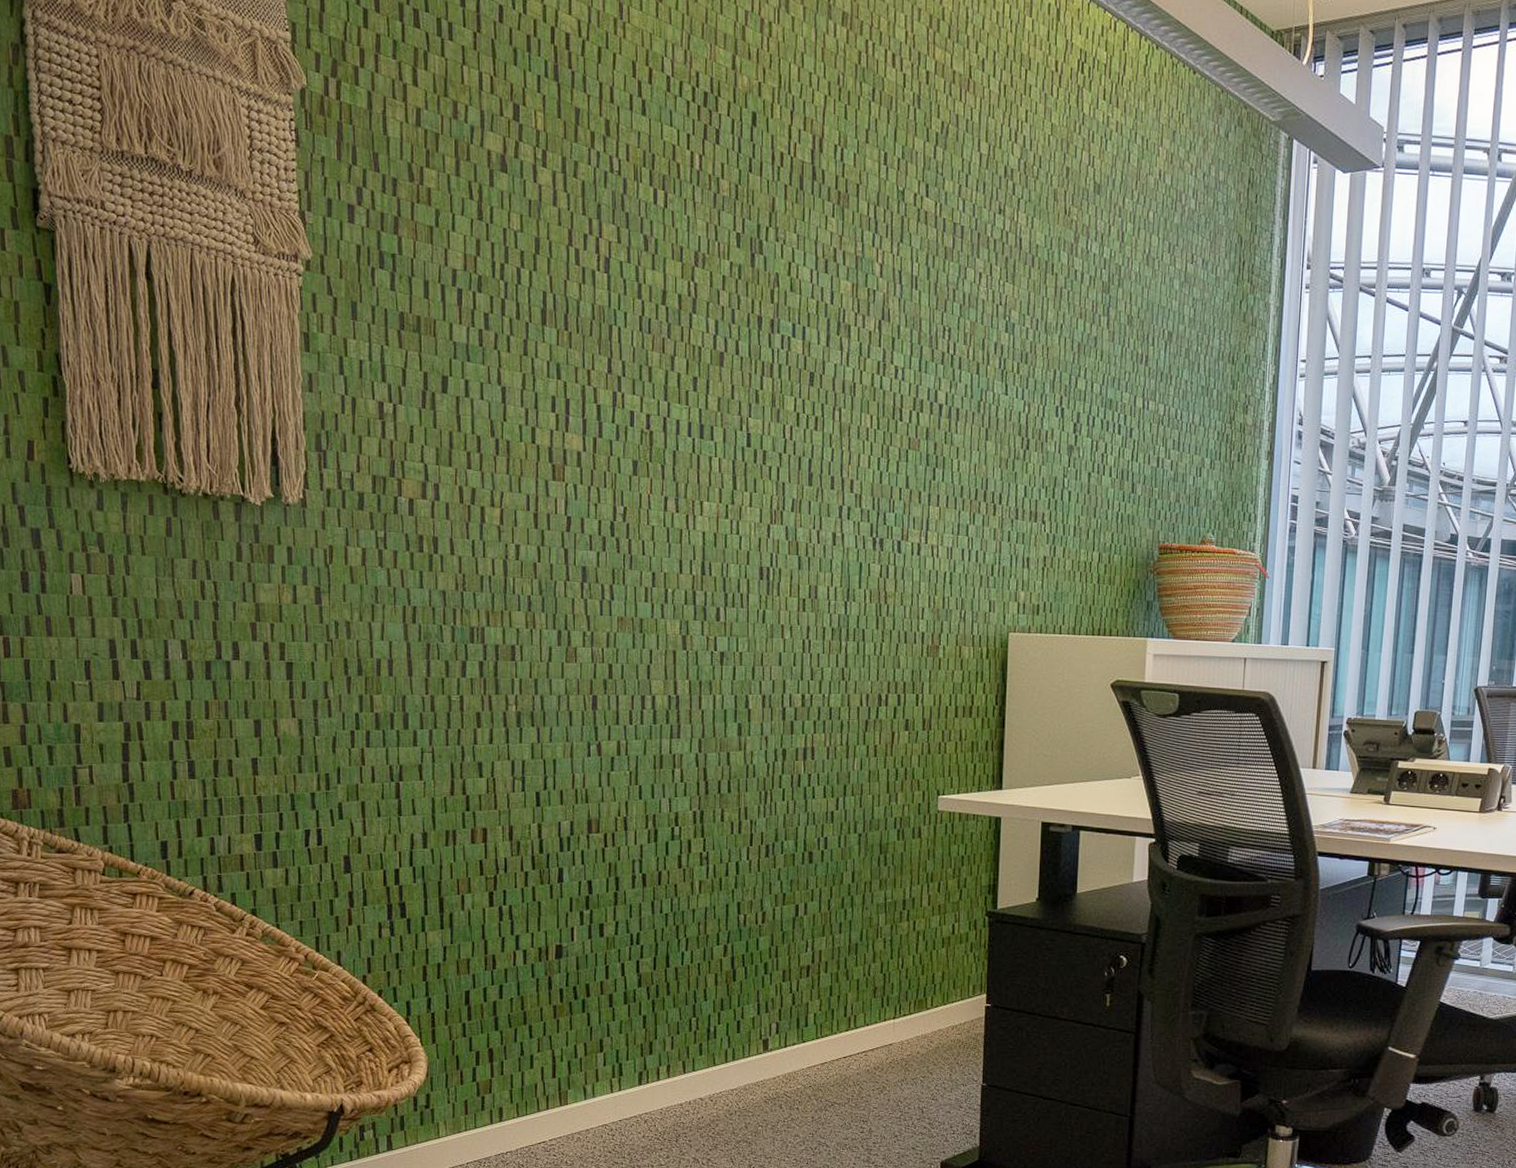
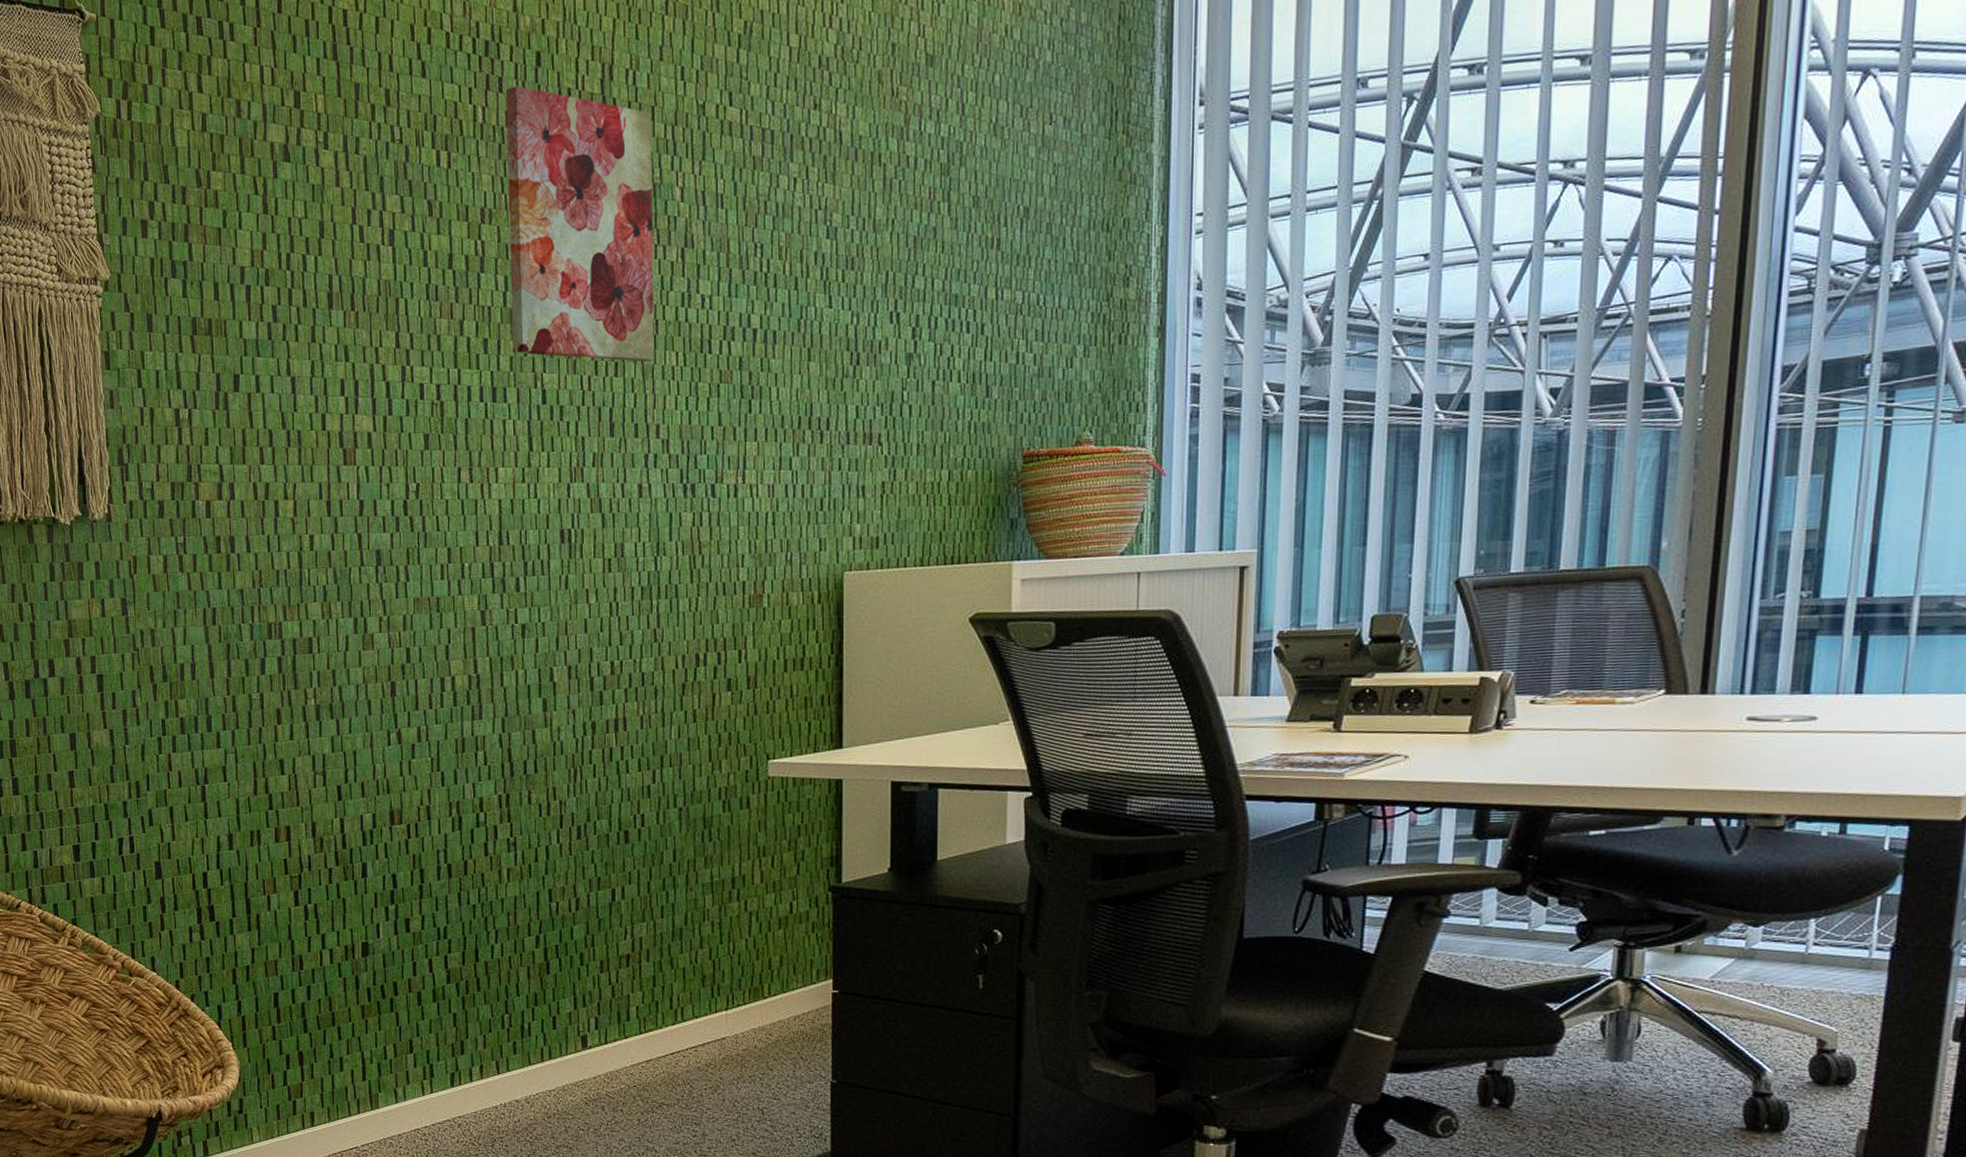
wall art: none [720,140,857,421] -> present [505,85,655,363]

